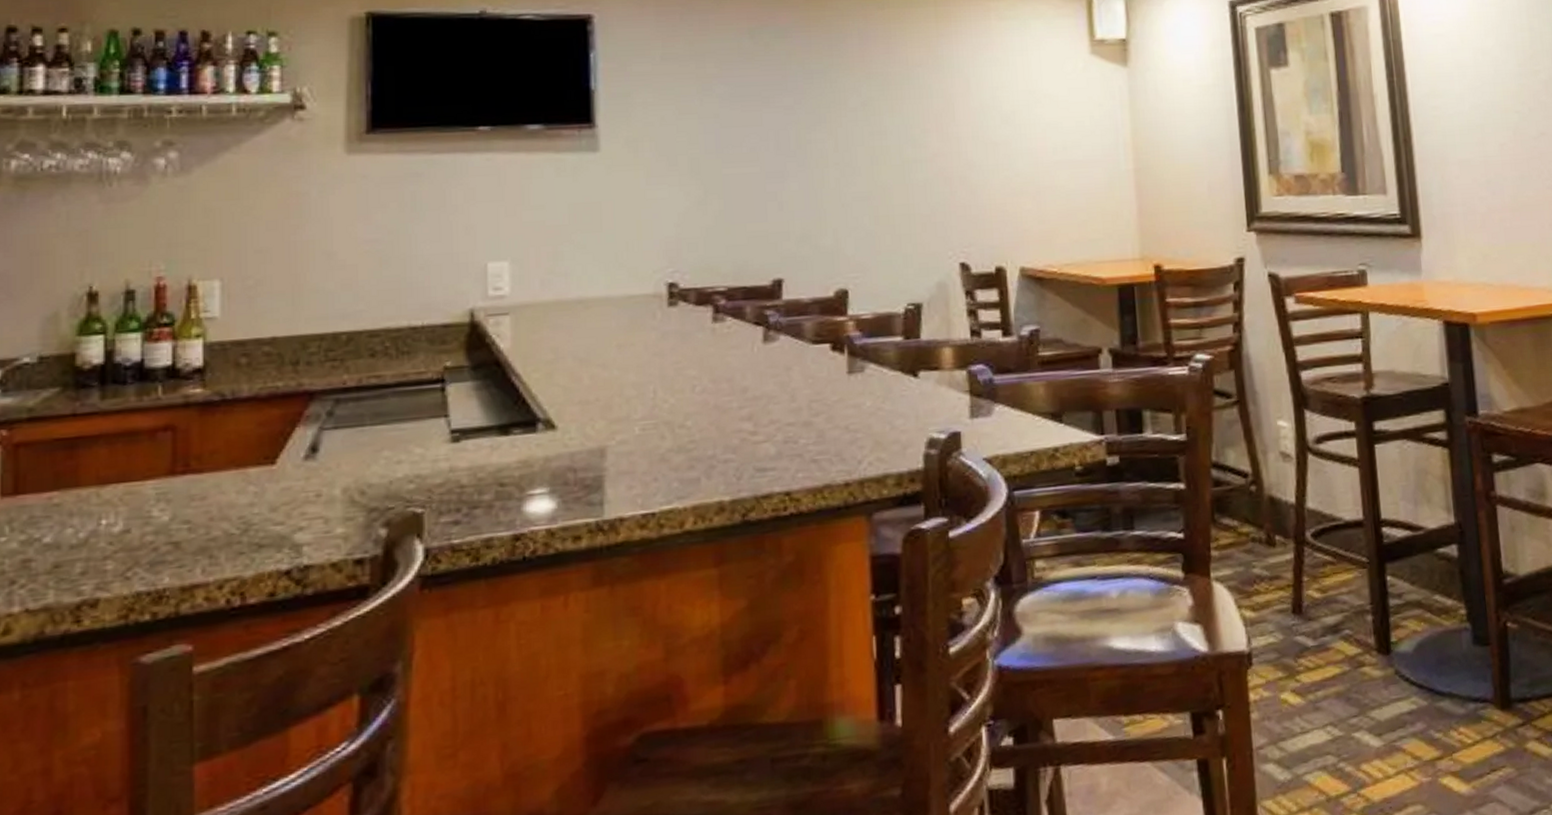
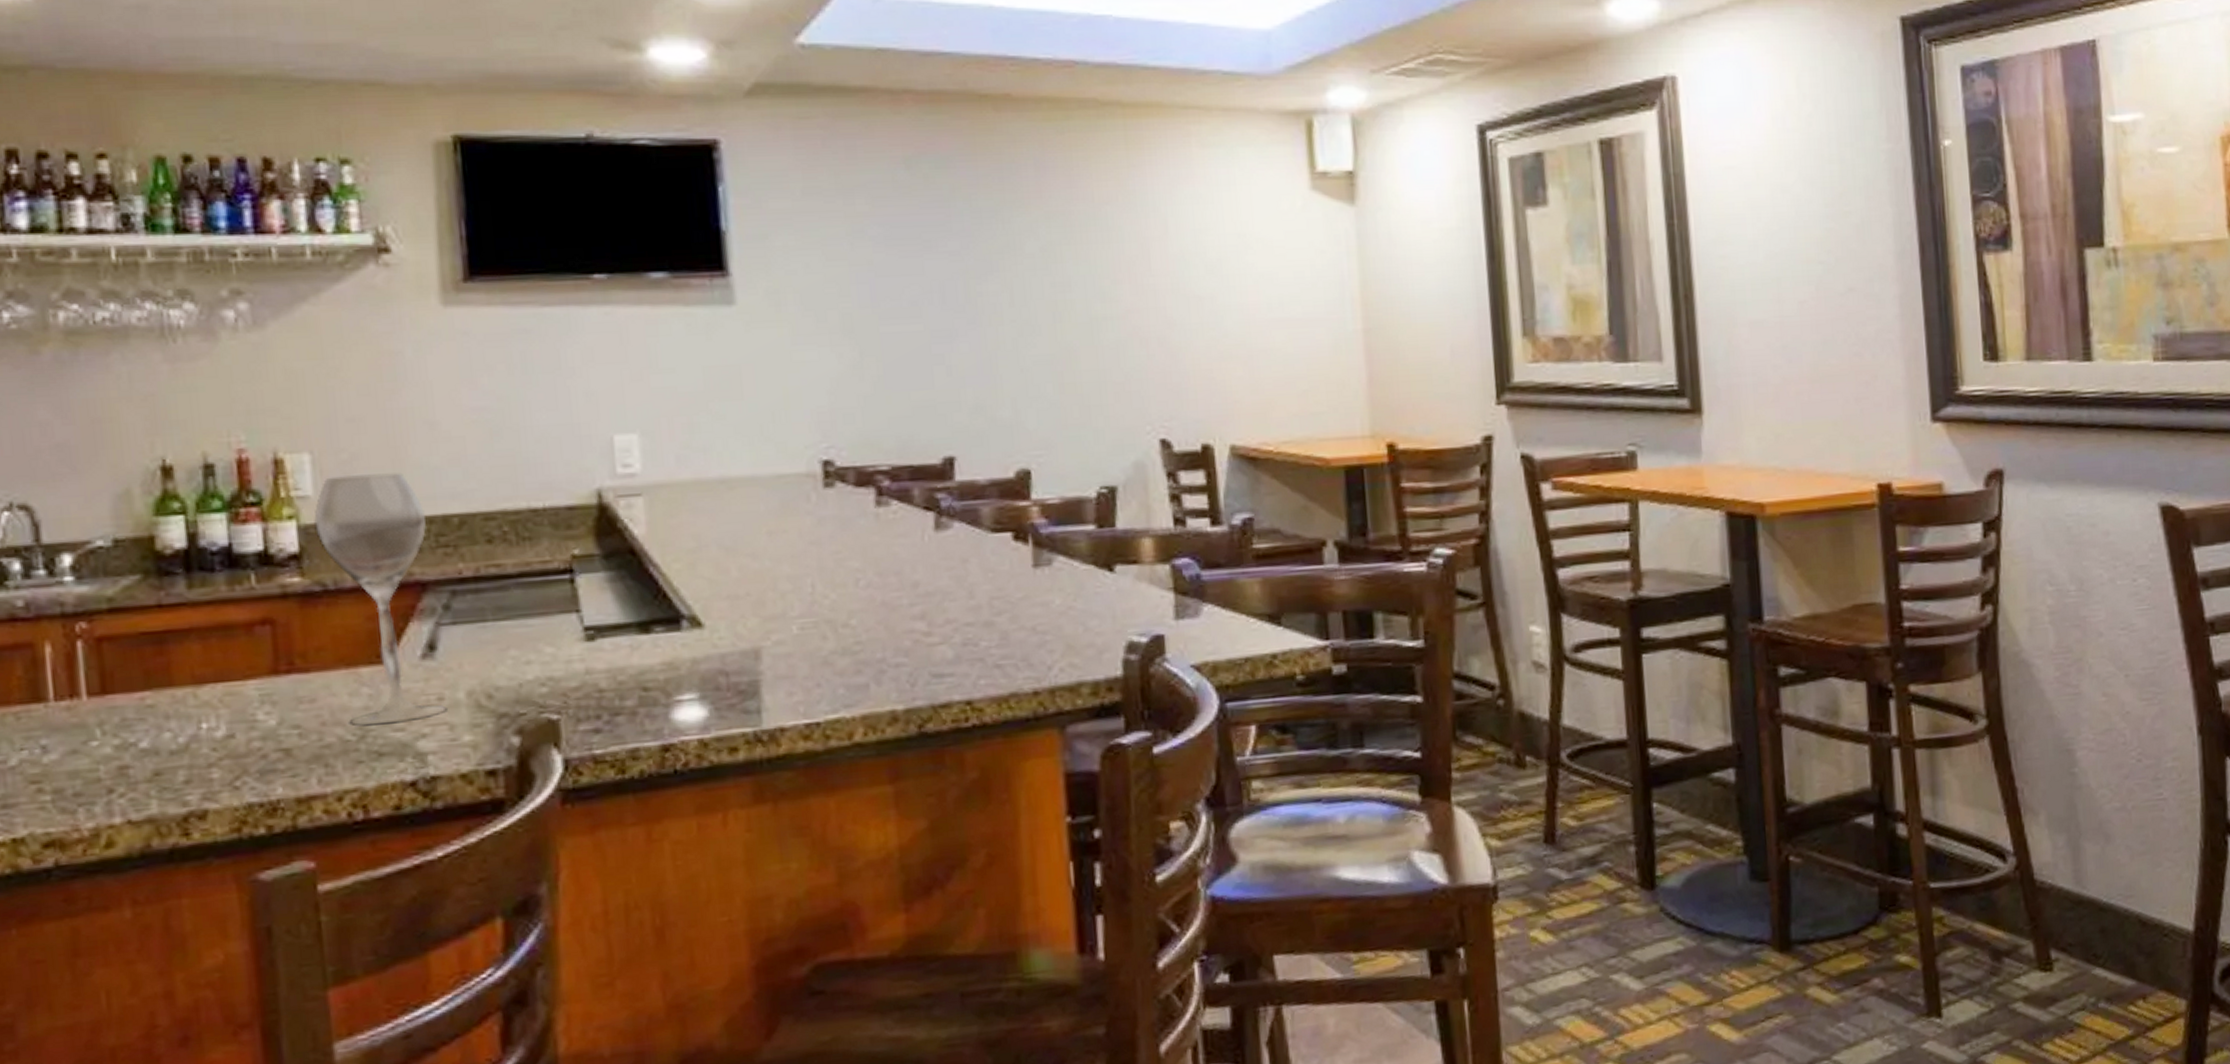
wineglass: none [219,296,324,521] -> present [314,472,447,726]

